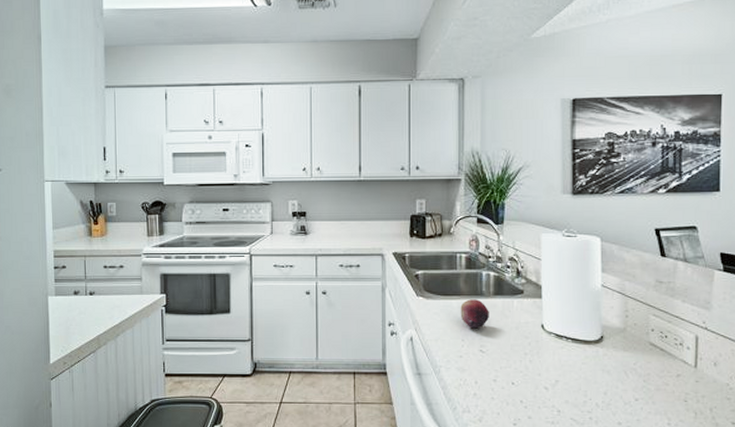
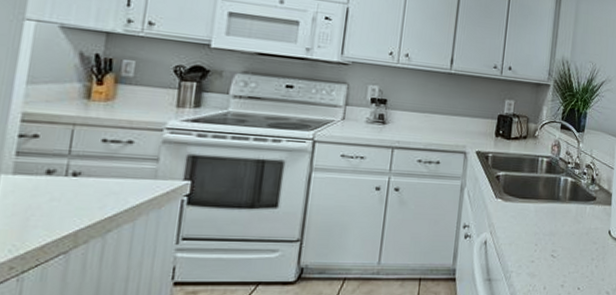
fruit: present [460,299,489,329] -> none [536,203,564,233]

